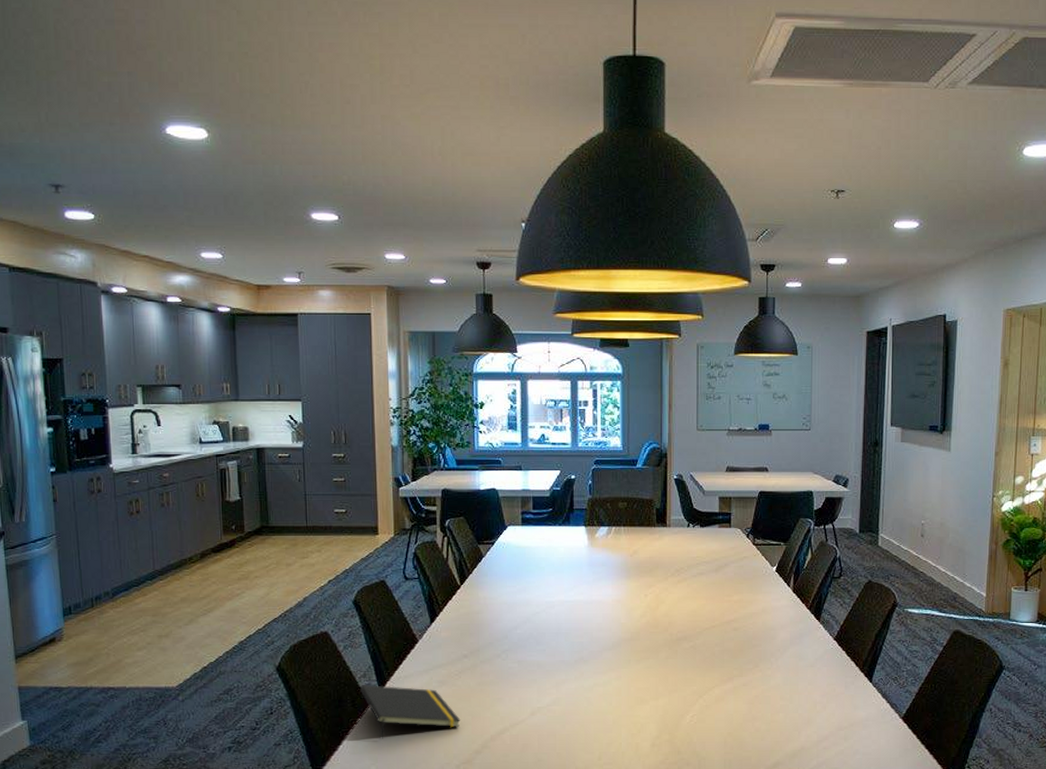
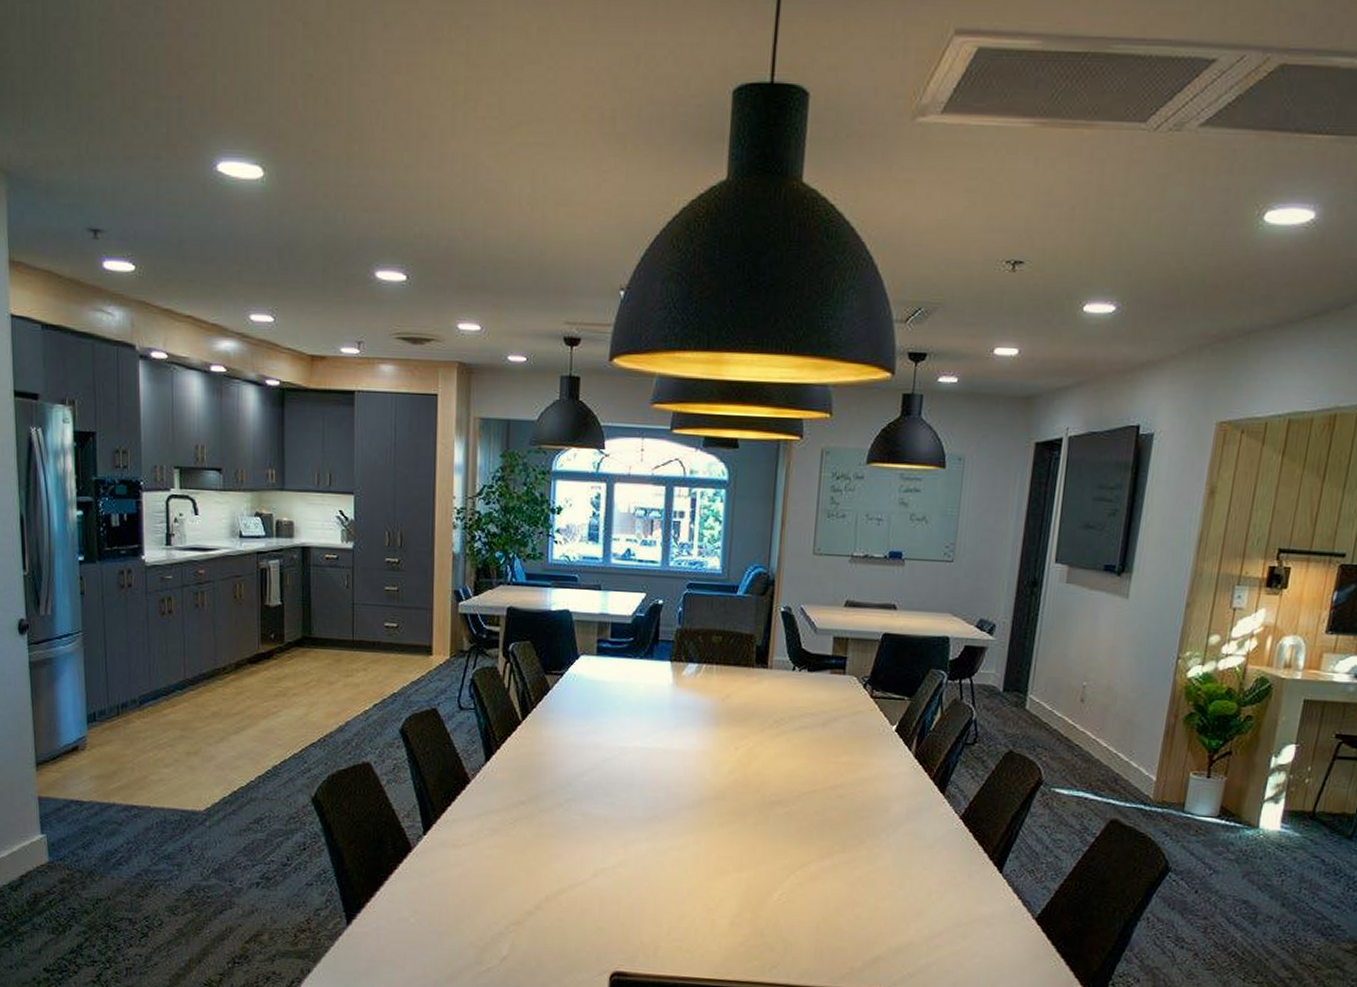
notepad: present [360,685,461,739] -> none [403,826,513,889]

